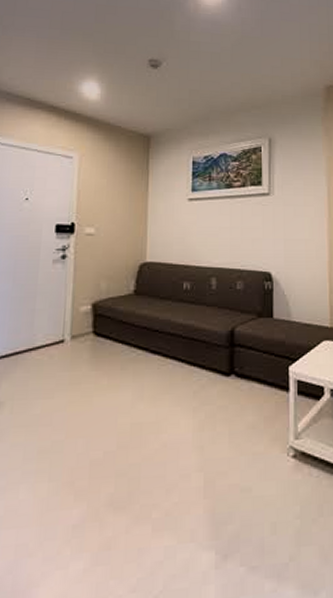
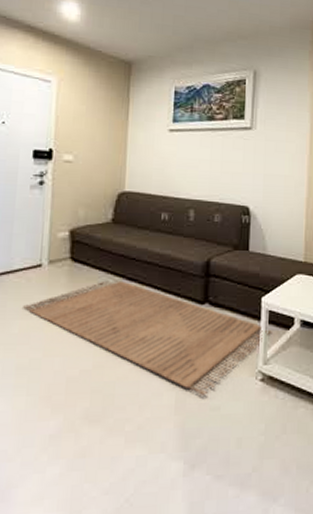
rug: none [45,352,302,475] -> present [23,279,272,395]

